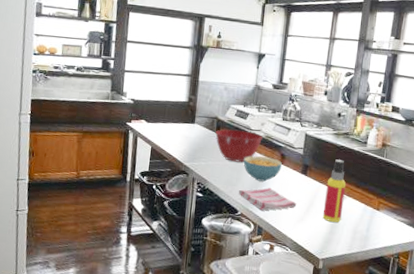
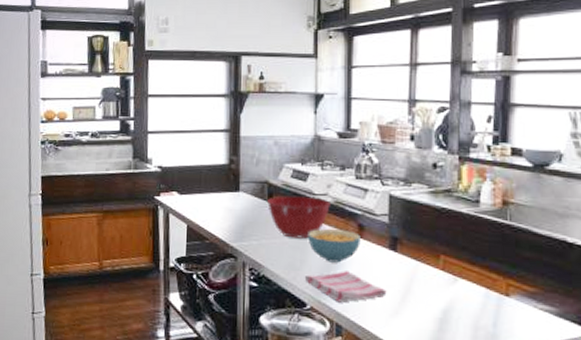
spray bottle: present [322,159,346,222] -> none [425,227,456,315]

